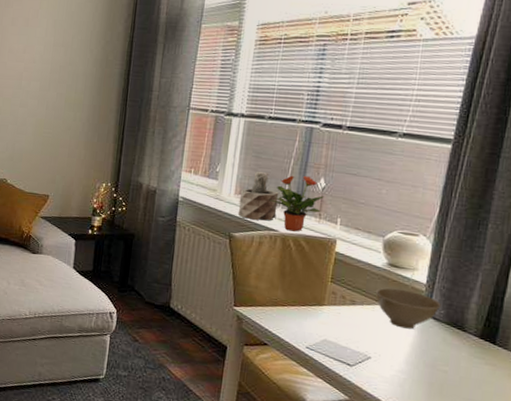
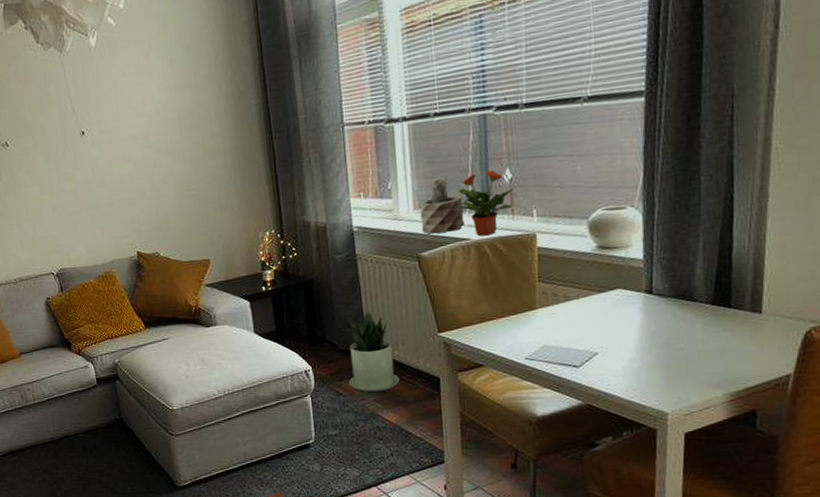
planter: none [146,273,193,347] -> present [347,311,400,393]
bowl: present [375,287,441,329] -> none [589,270,664,314]

